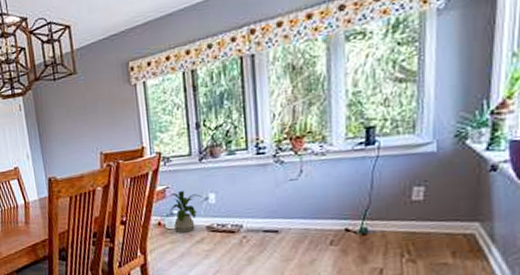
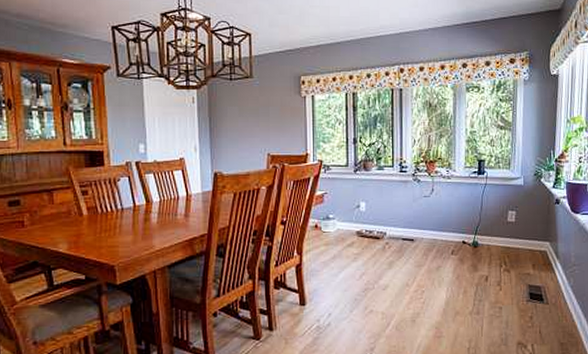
house plant: present [166,191,203,233] -> none [324,198,356,236]

